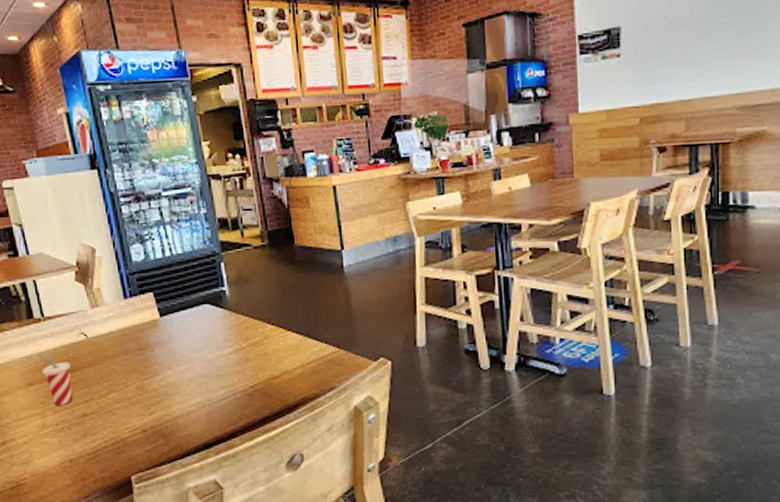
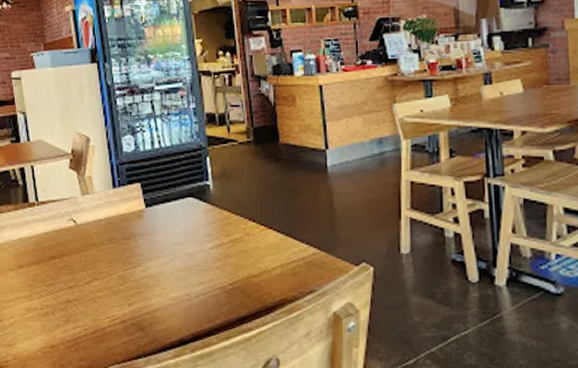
beverage cup: present [38,353,73,405] -> none [30,236,59,290]

